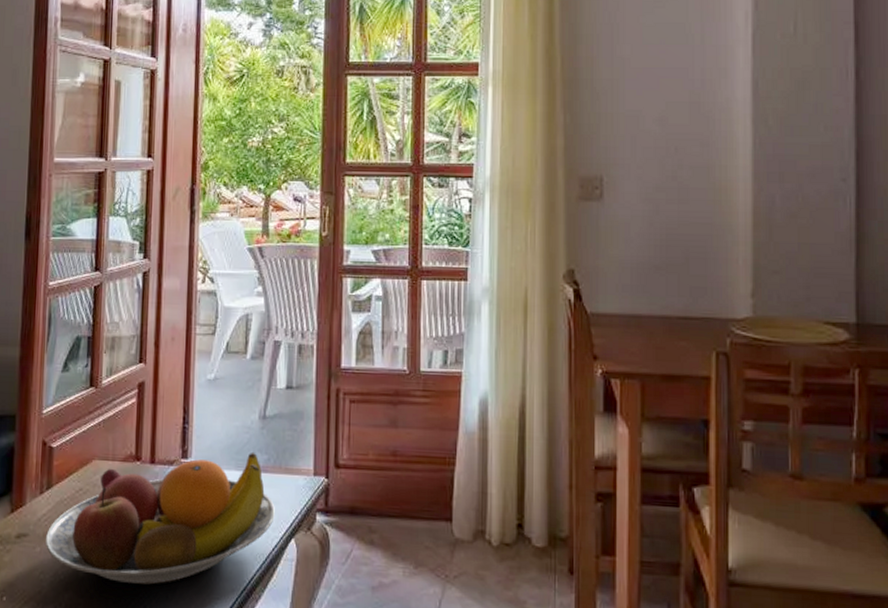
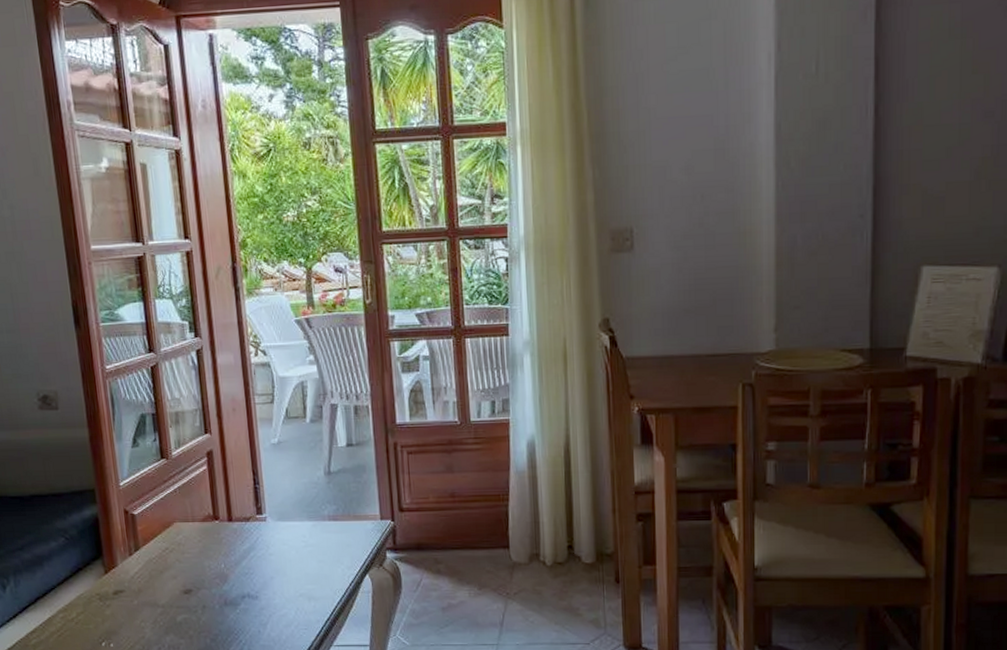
fruit bowl: present [46,451,275,585] -> none [141,504,349,623]

